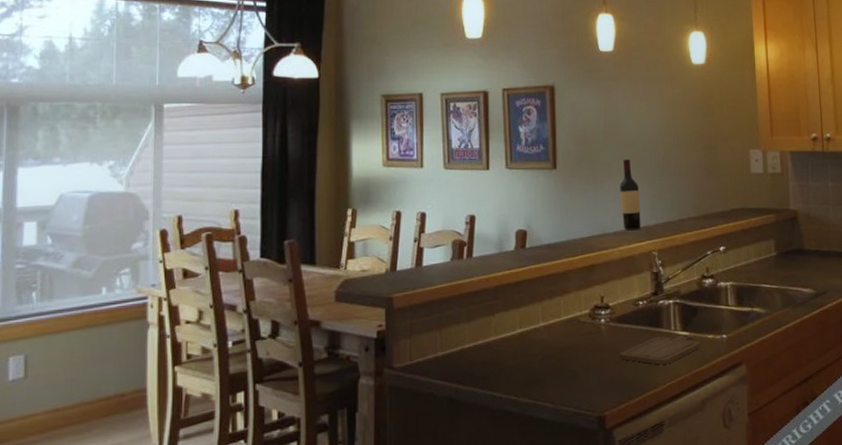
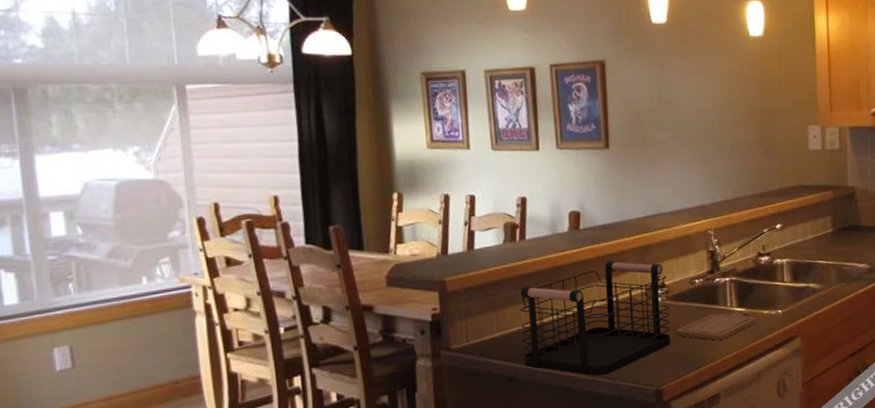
dish rack: none [464,280,614,399] -> present [520,261,671,376]
wine bottle: present [620,159,641,231] -> none [675,137,697,210]

